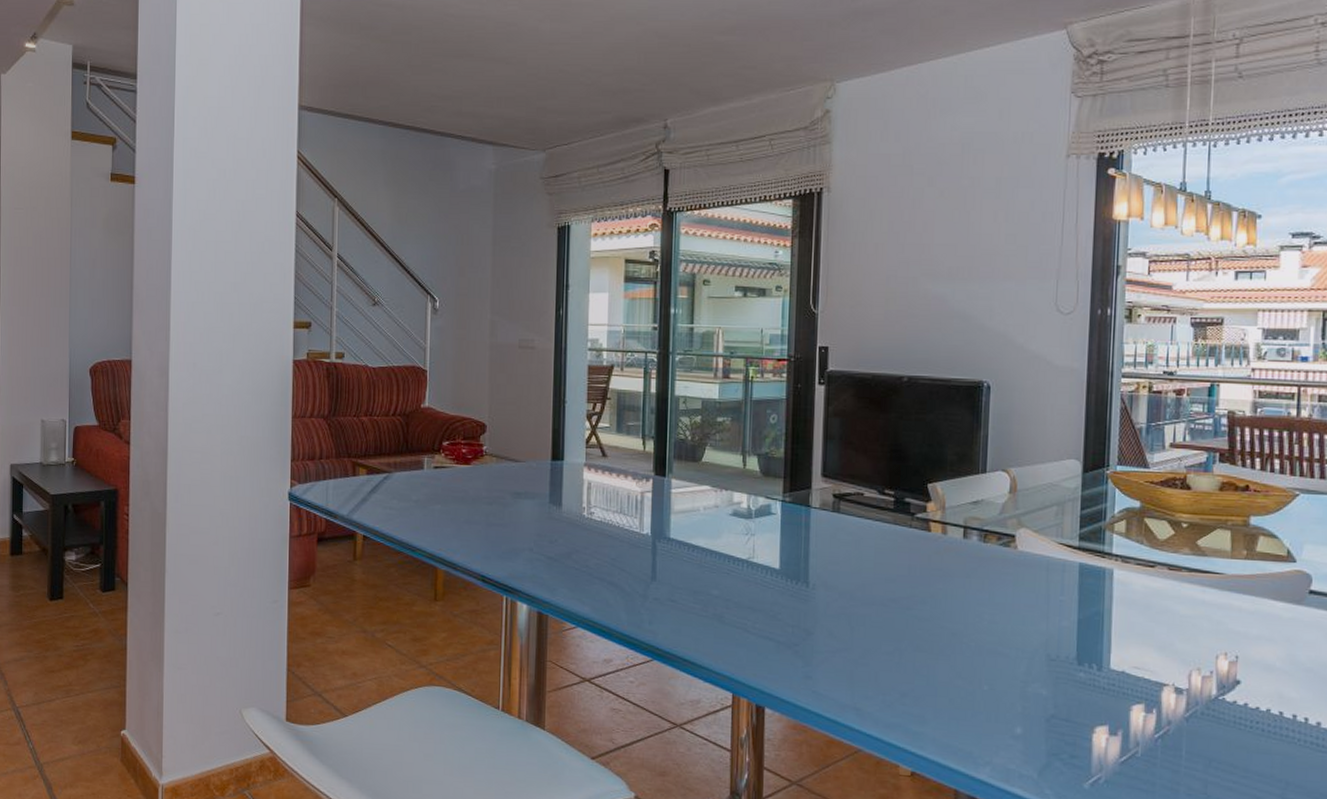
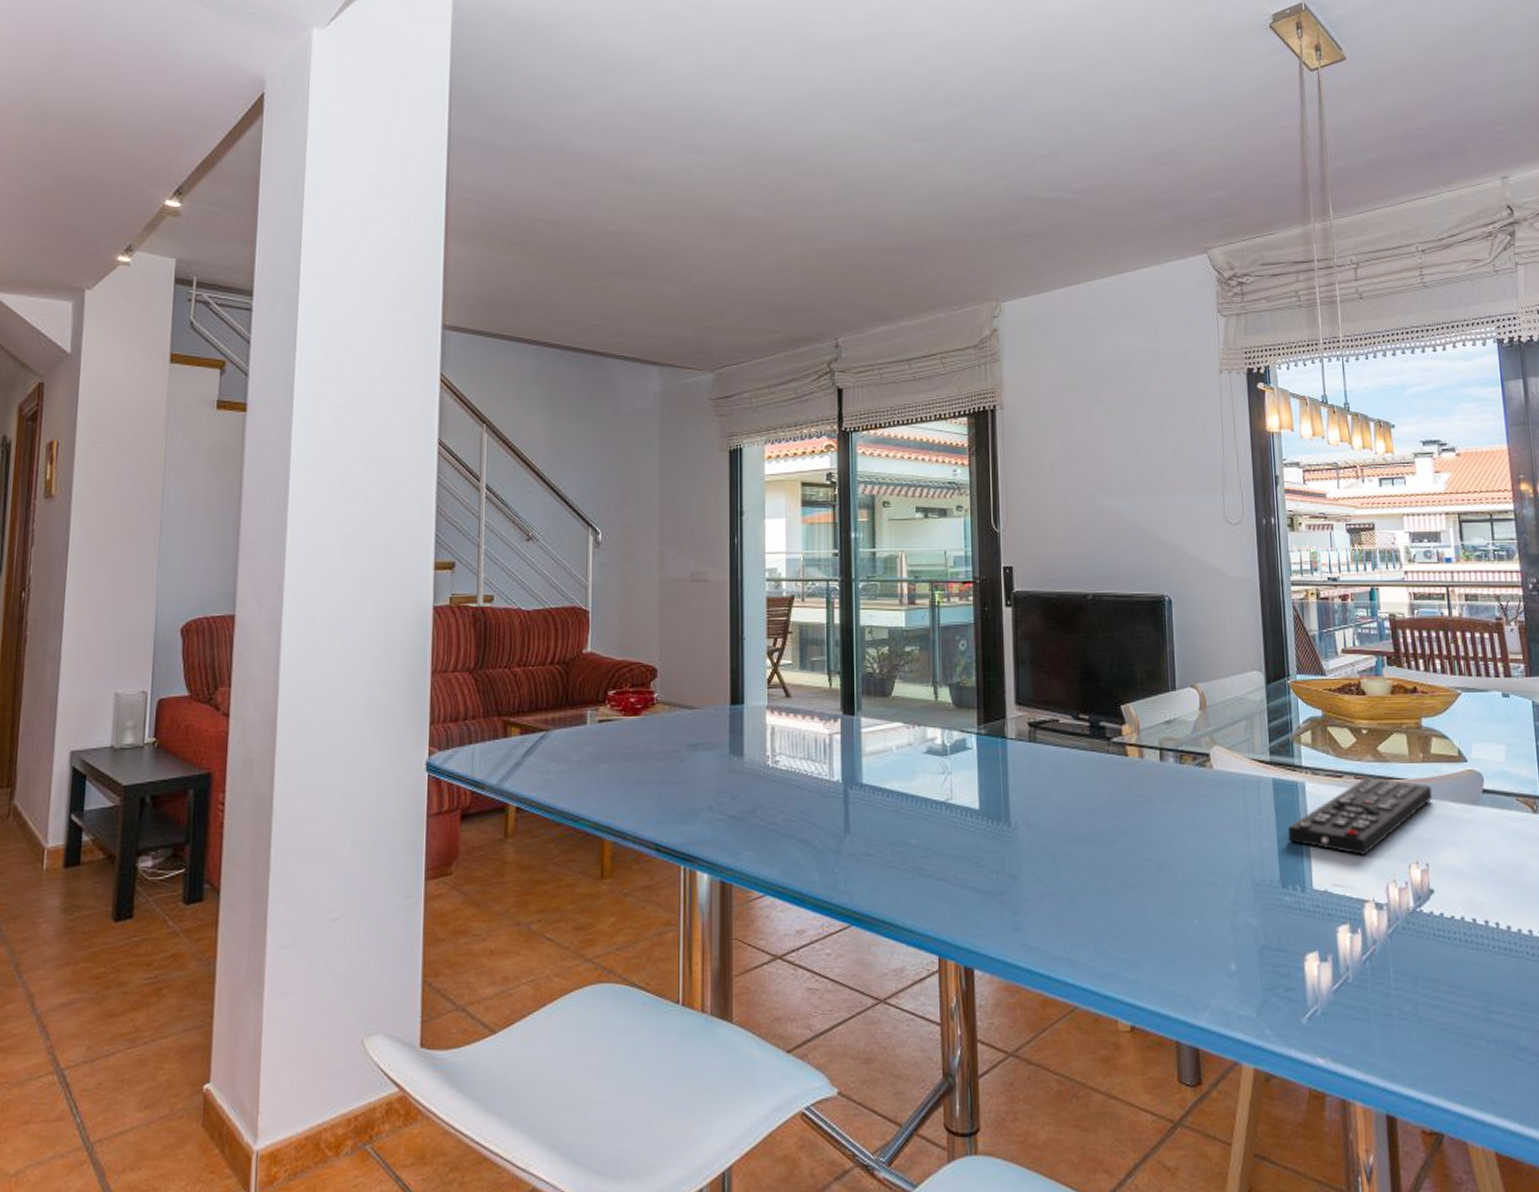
remote control: none [1090,569,1253,642] -> present [1288,777,1433,855]

